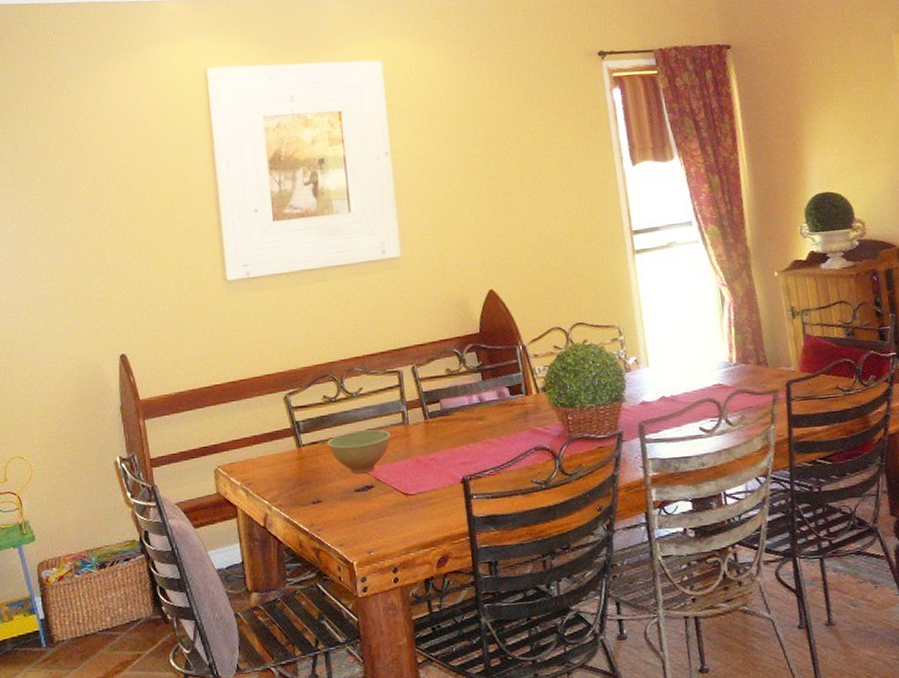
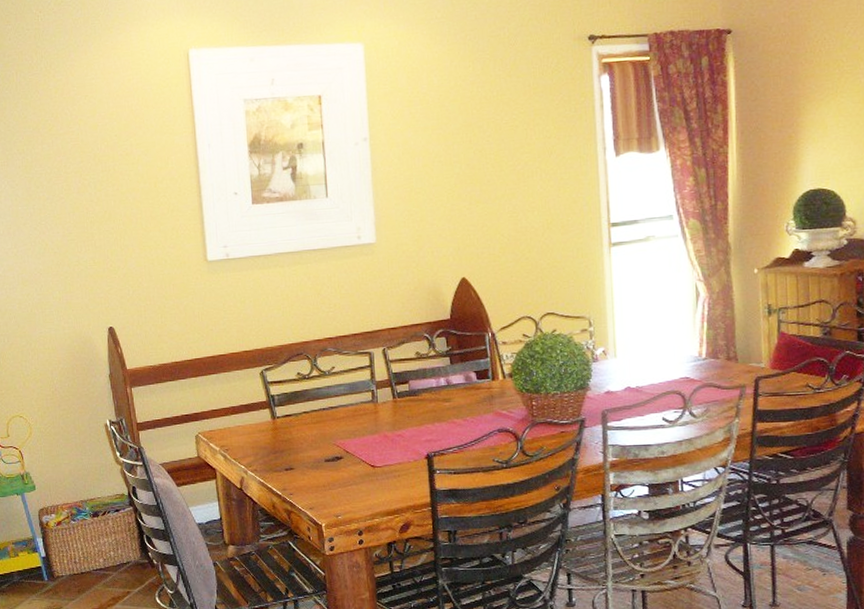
bowl: present [327,429,391,474] -> none [300,406,360,446]

